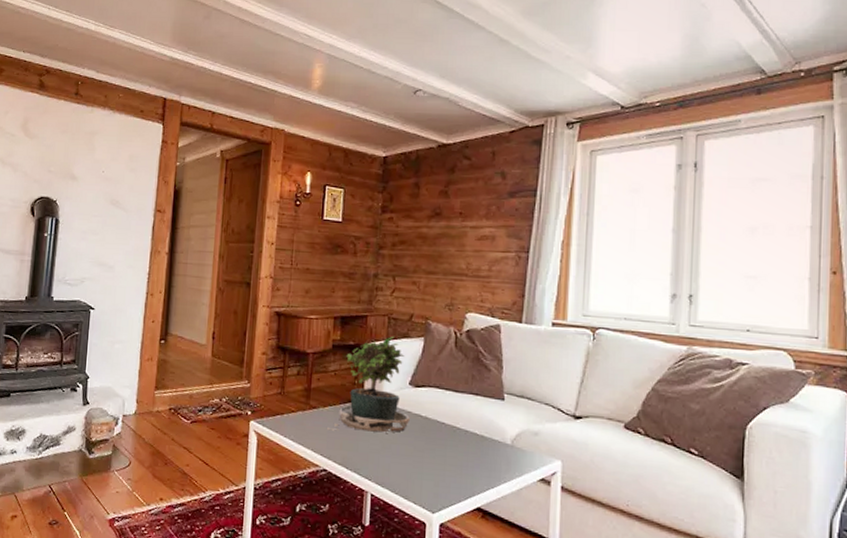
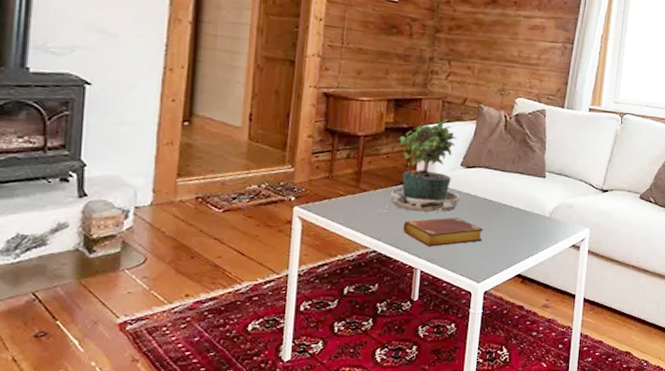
book: none [352,439,437,470] -> present [402,217,484,247]

